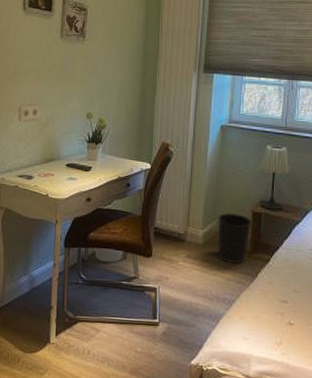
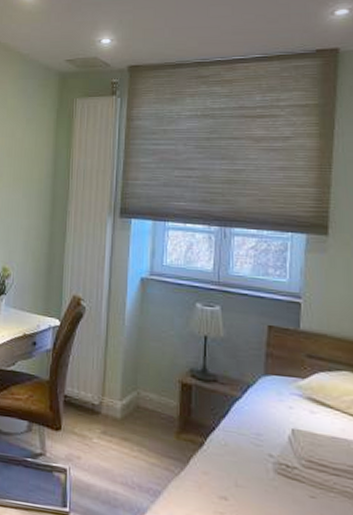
wastebasket: present [217,213,253,264] -> none [138,382,181,446]

